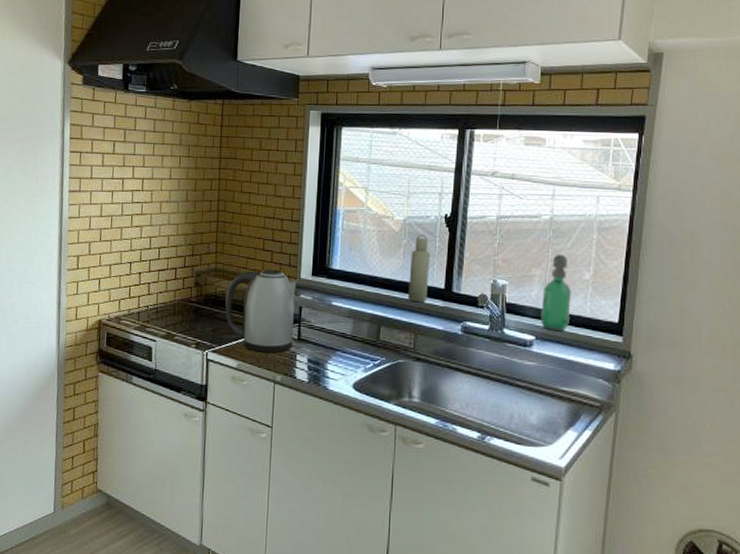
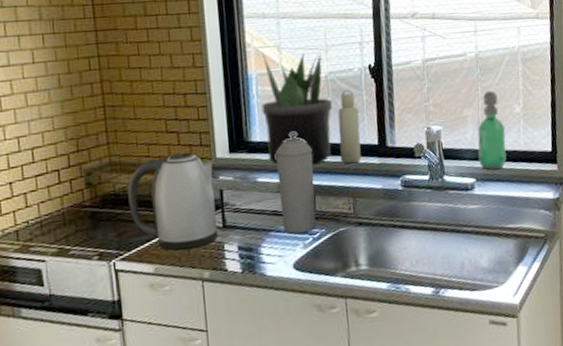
planter: none [344,191,408,297] -> present [261,52,333,164]
canister: none [349,266,384,358] -> present [275,132,316,234]

